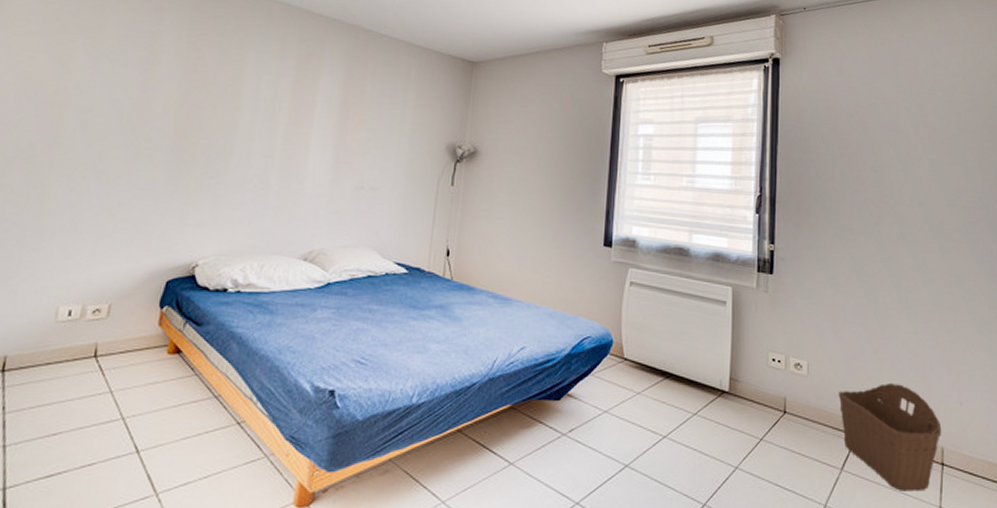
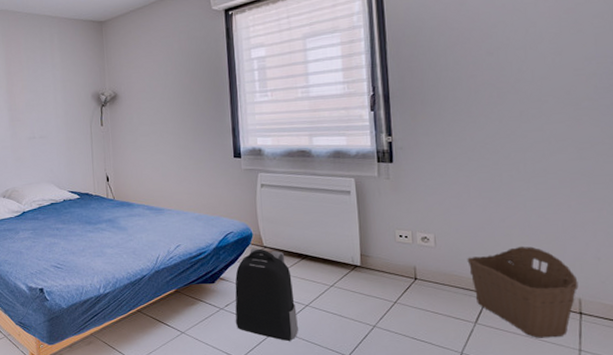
backpack: none [578,360,653,481] -> present [235,248,299,341]

